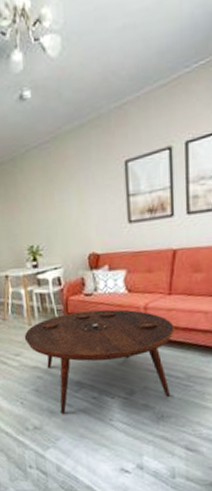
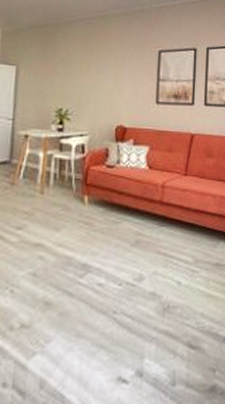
coffee table: present [24,309,175,414] -> none [32,184,187,306]

